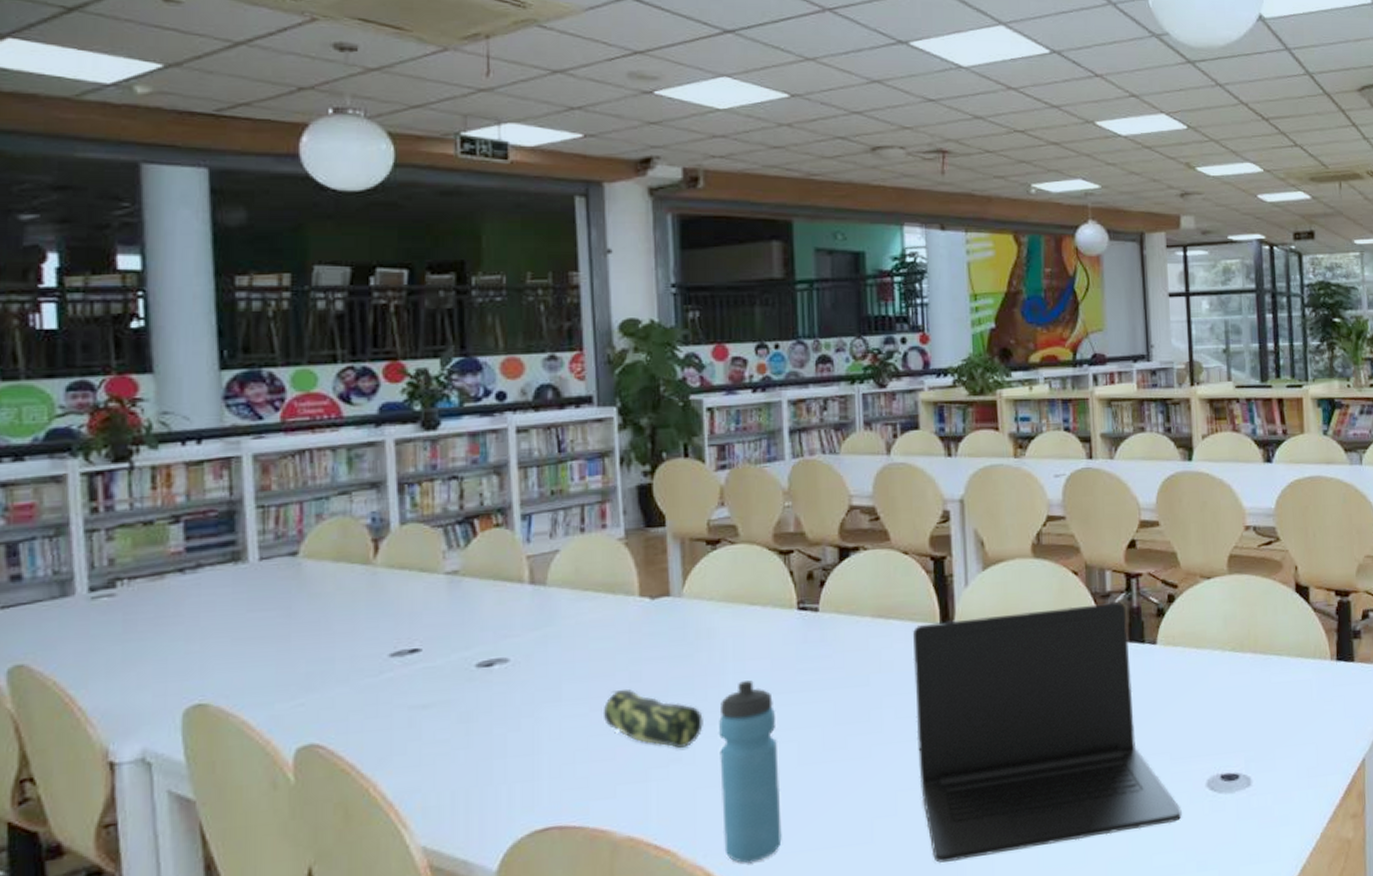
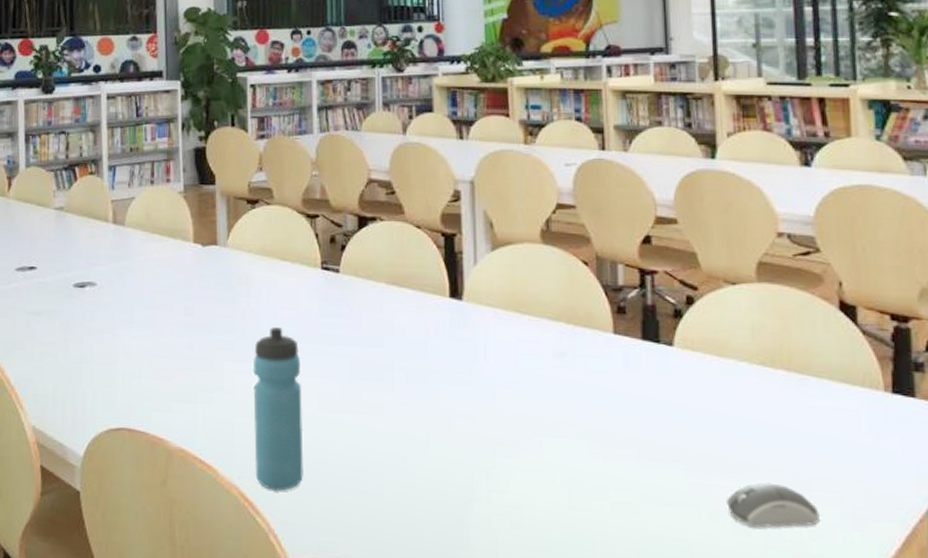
pencil case: present [602,688,703,748] -> none [163,320,241,378]
laptop: present [912,602,1182,863] -> none [423,296,700,537]
computer mouse: none [1203,758,1281,803] -> present [725,482,820,528]

